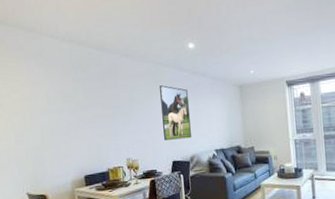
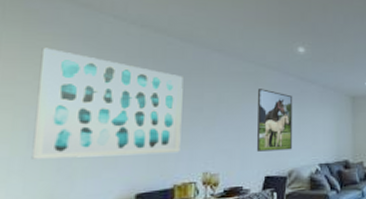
wall art: none [11,67,109,151] -> present [31,47,183,159]

